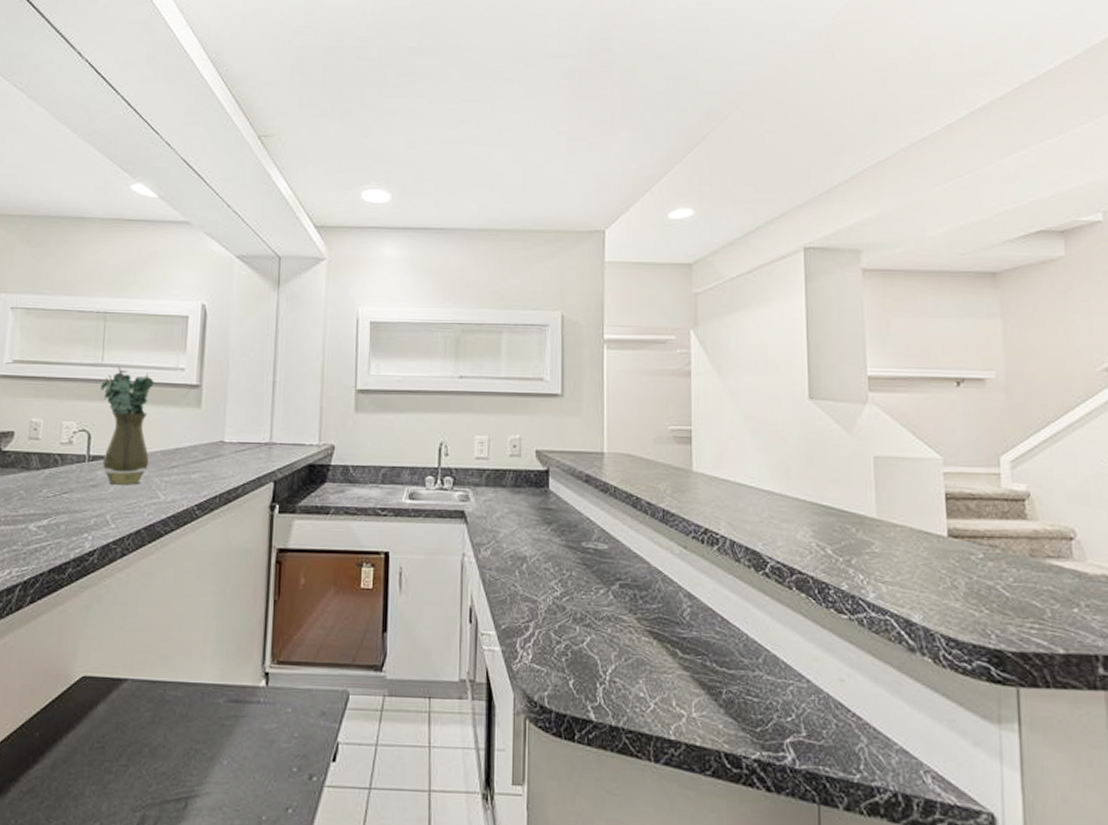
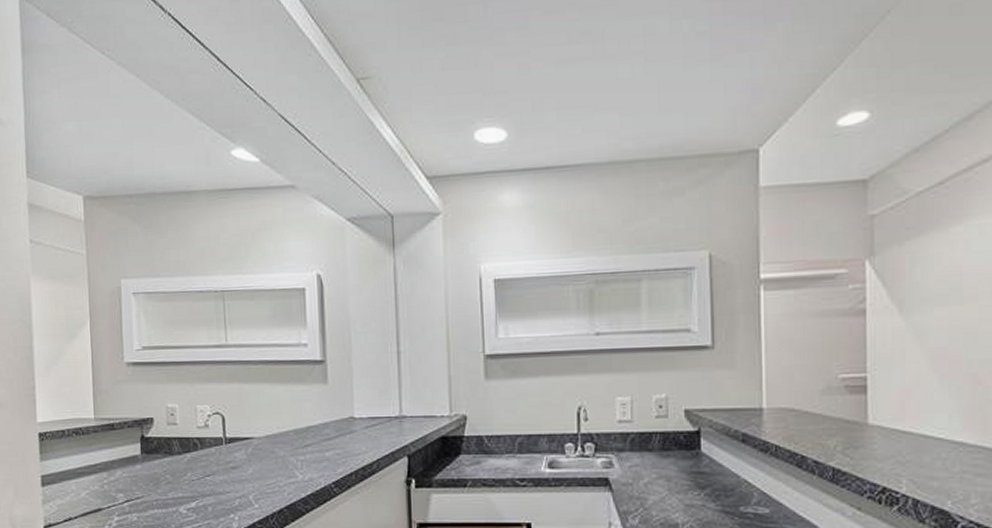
vase: present [101,367,154,485] -> none [228,346,283,466]

